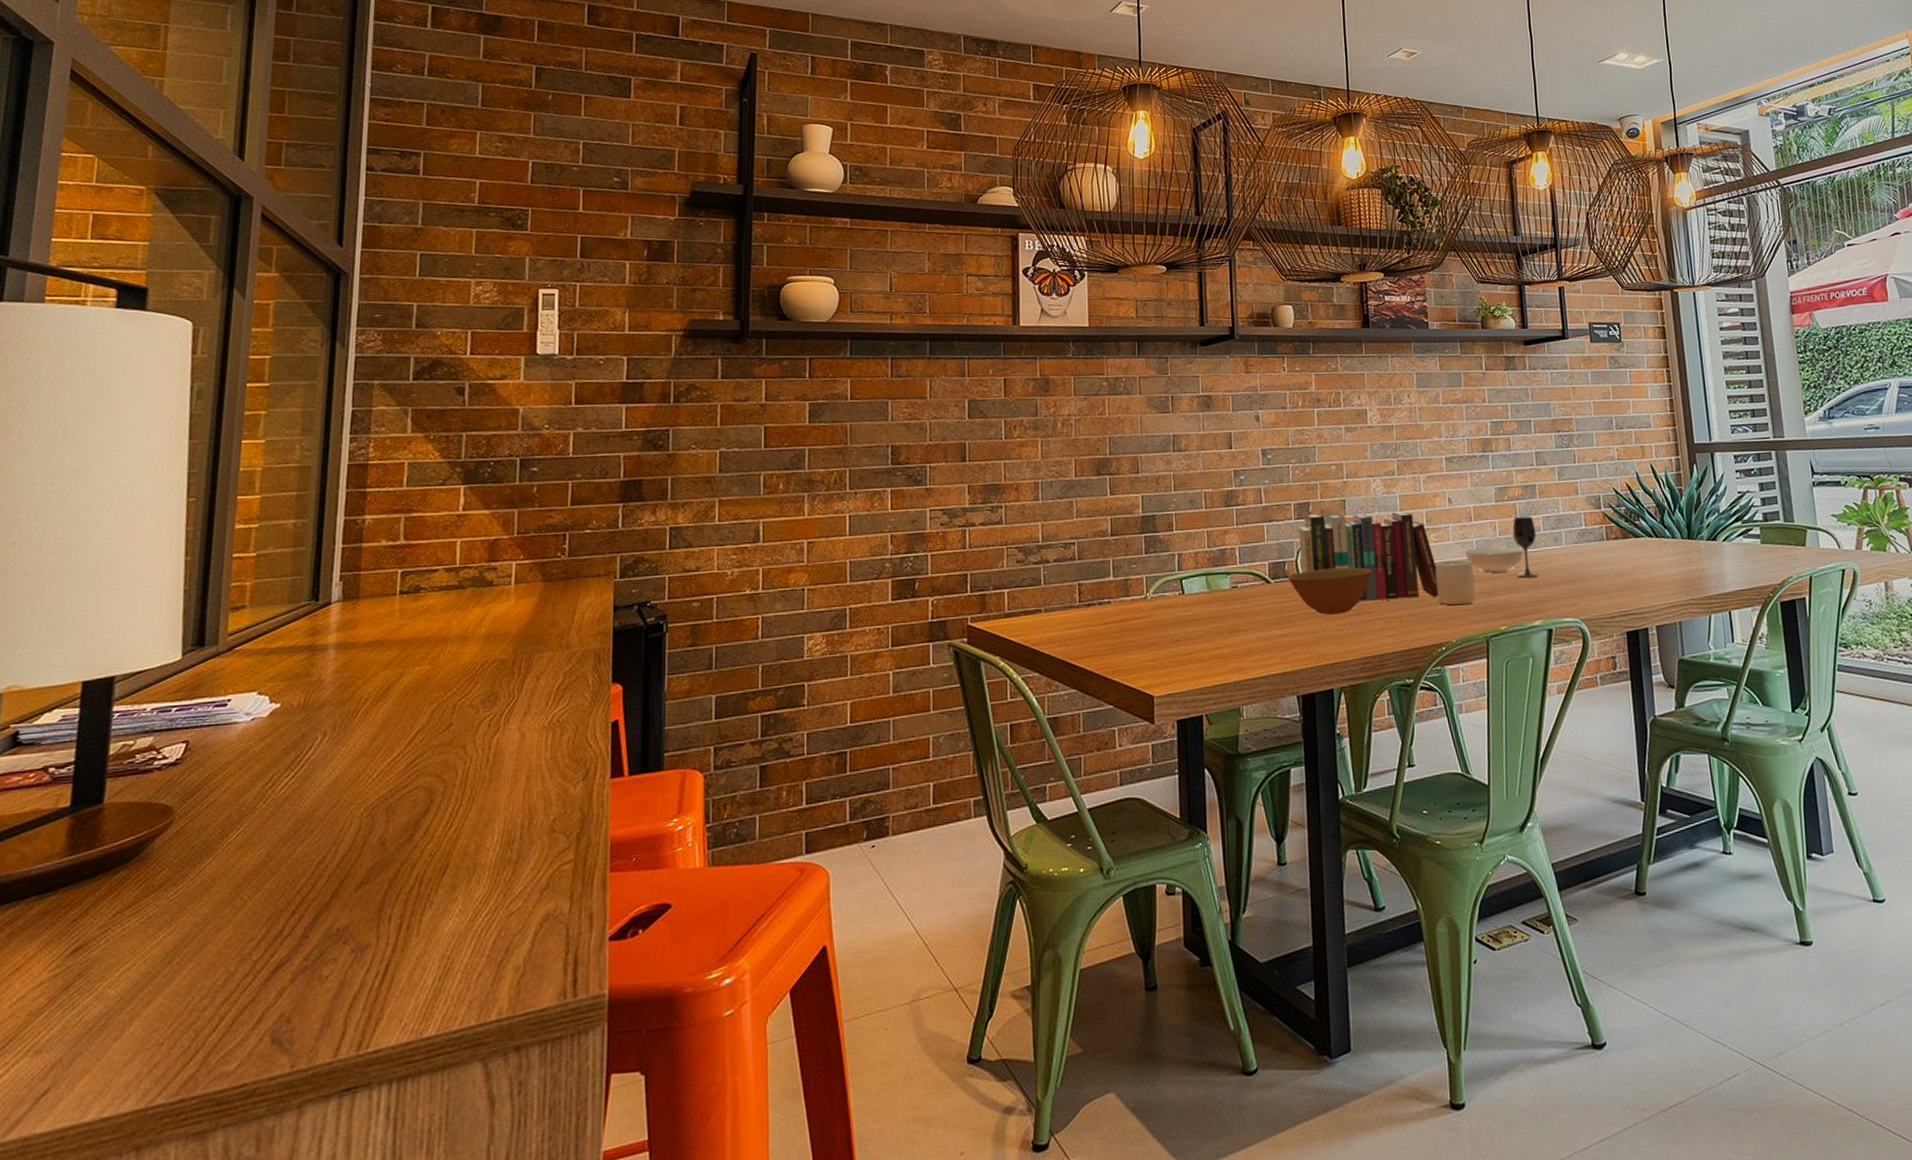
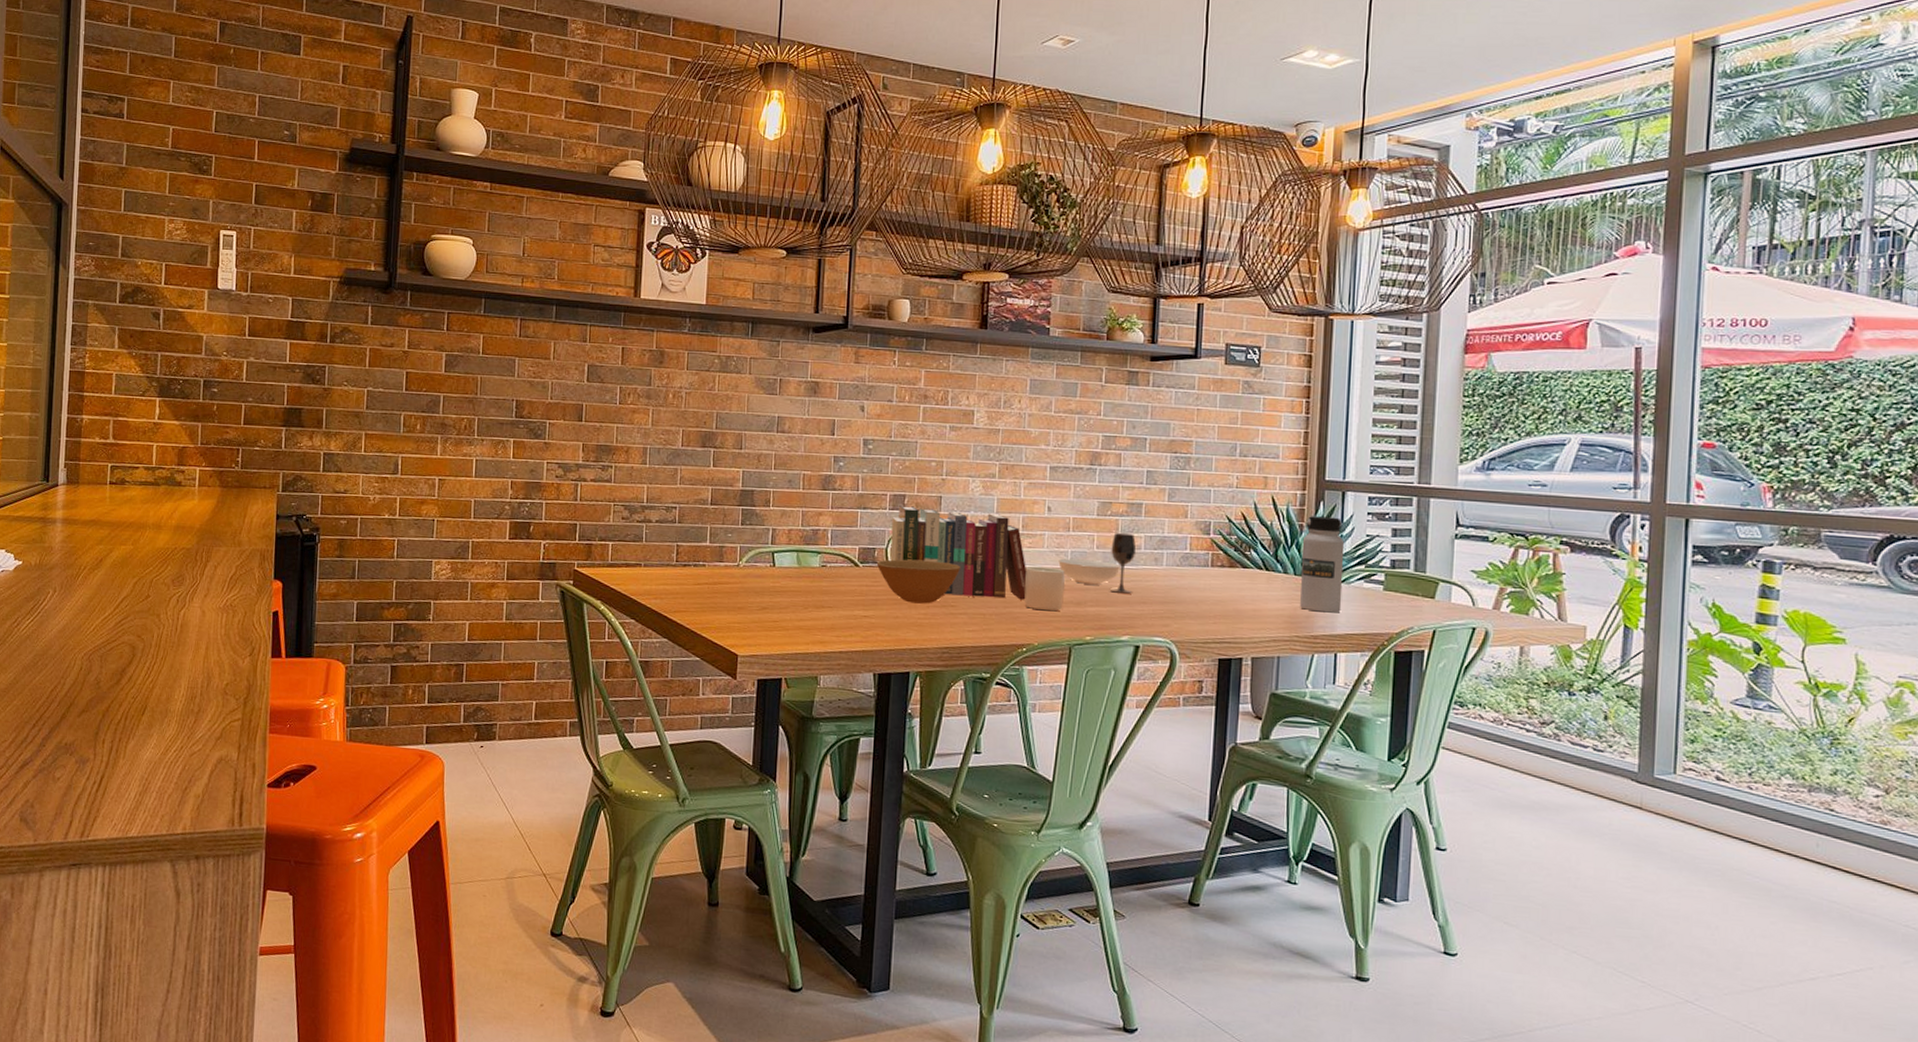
water bottle: none [1684,478,1728,573] -> present [1300,516,1345,613]

